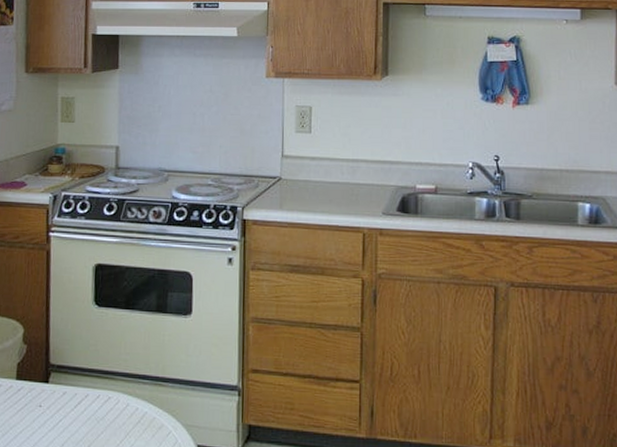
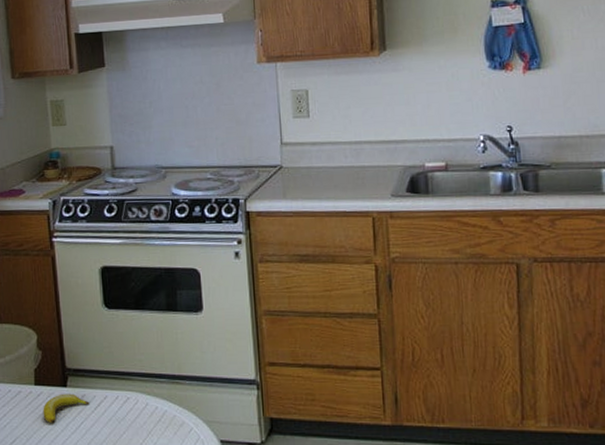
banana: none [21,389,70,419] -> present [43,393,90,423]

